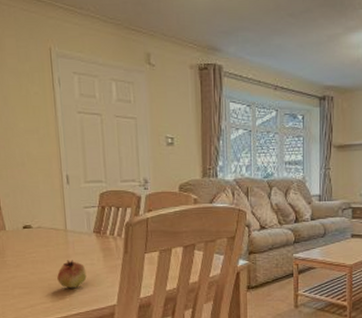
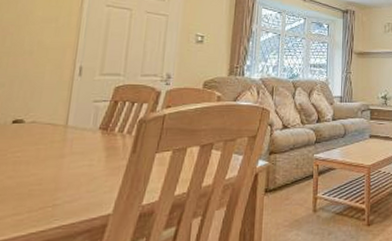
fruit: present [57,260,87,288] -> none [42,160,82,194]

